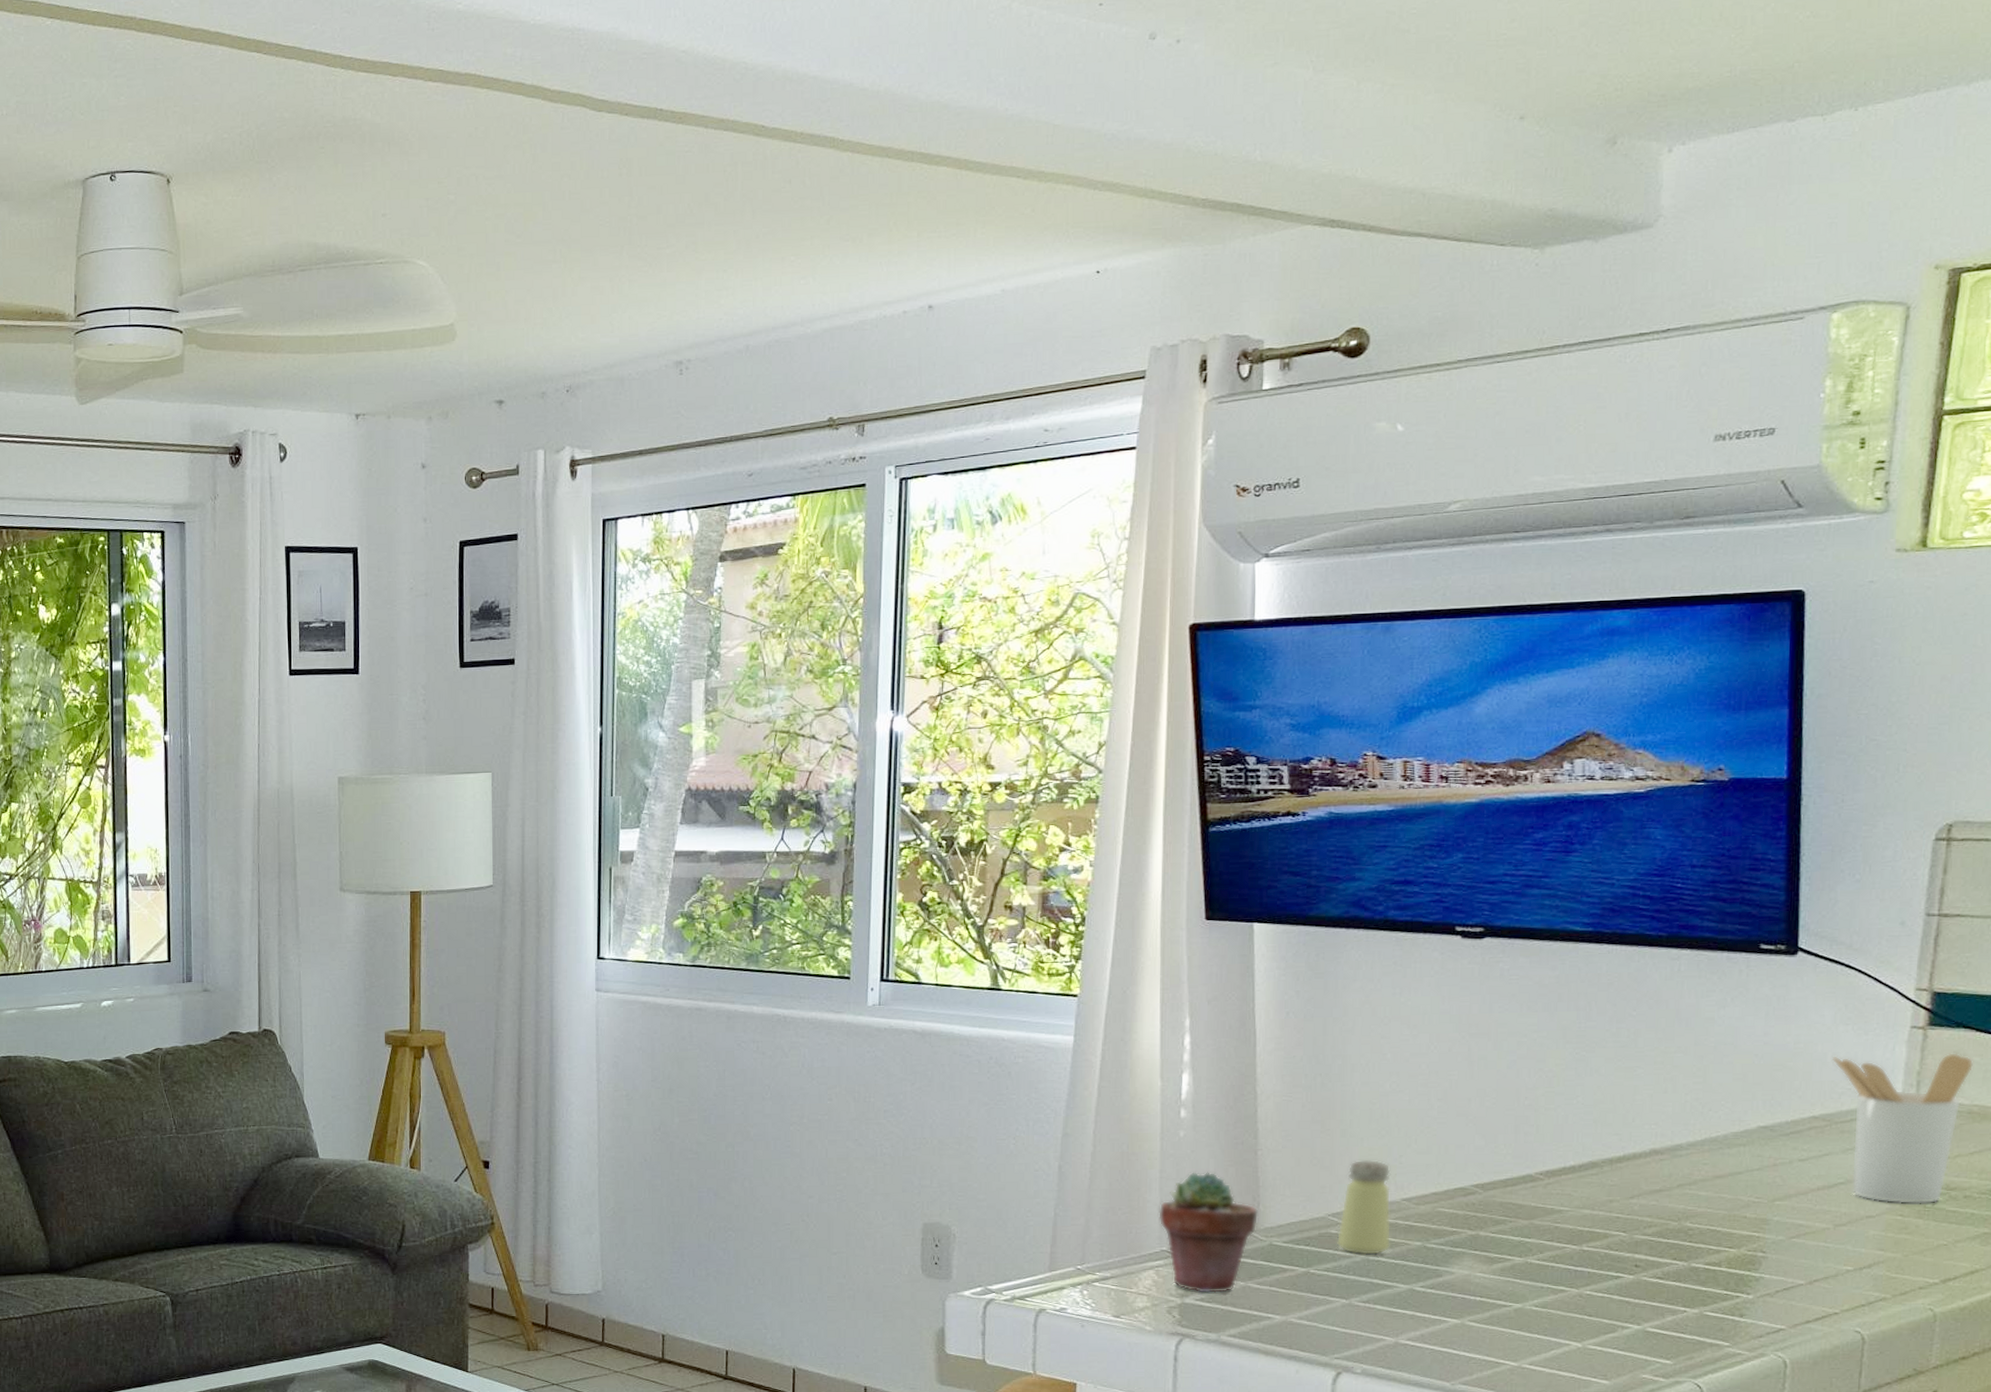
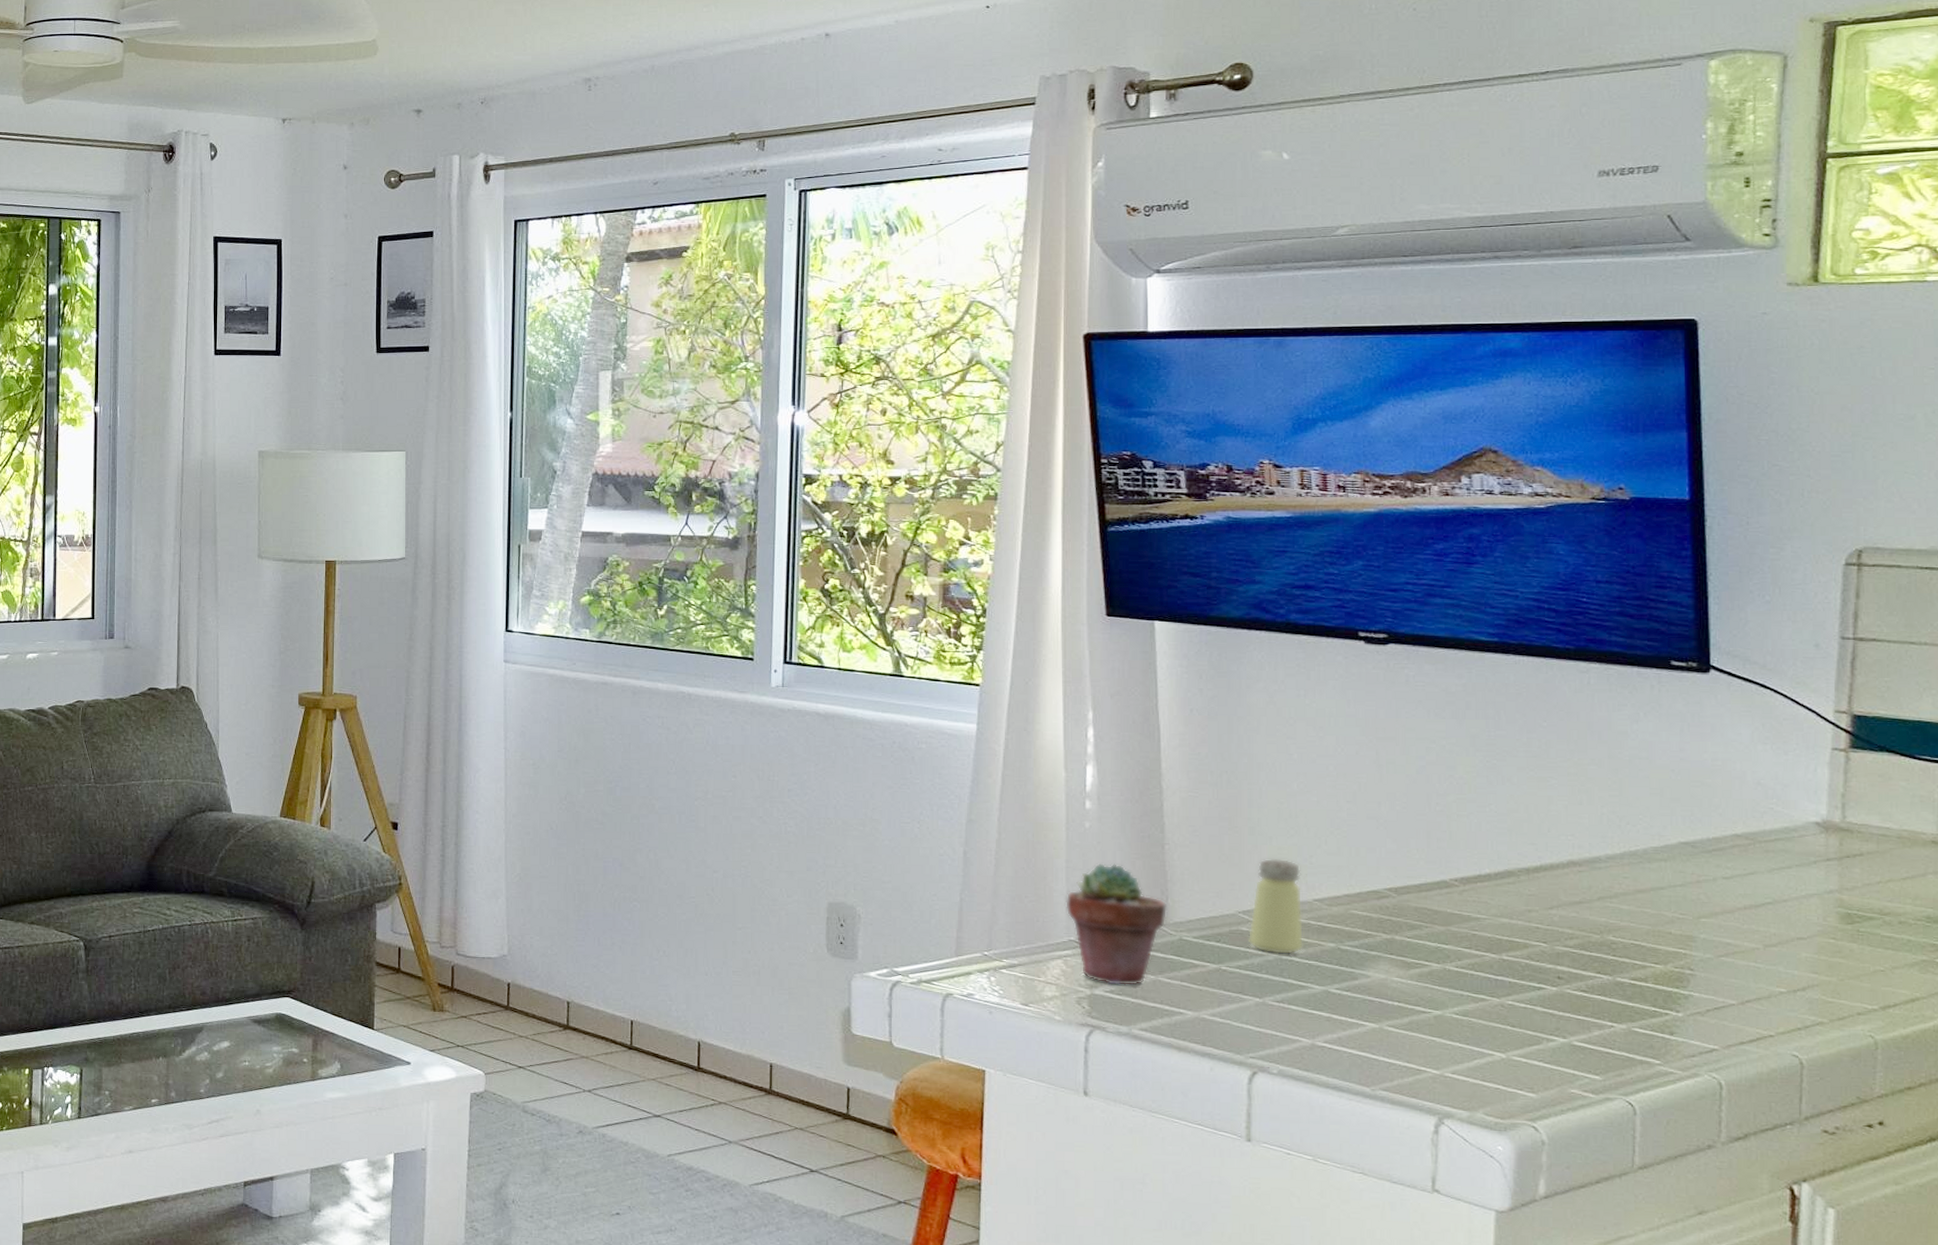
utensil holder: present [1831,1053,1974,1205] -> none [1751,774,1901,928]

